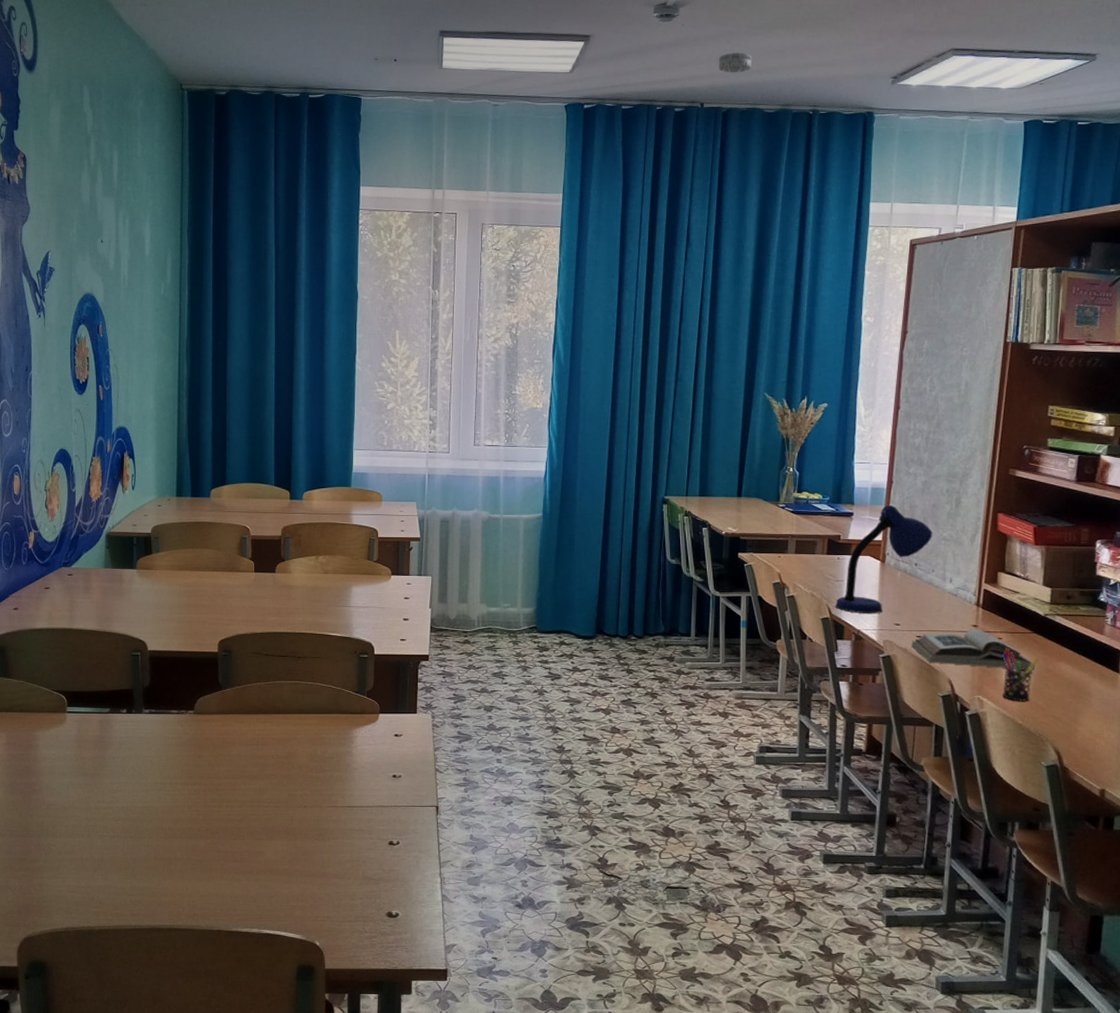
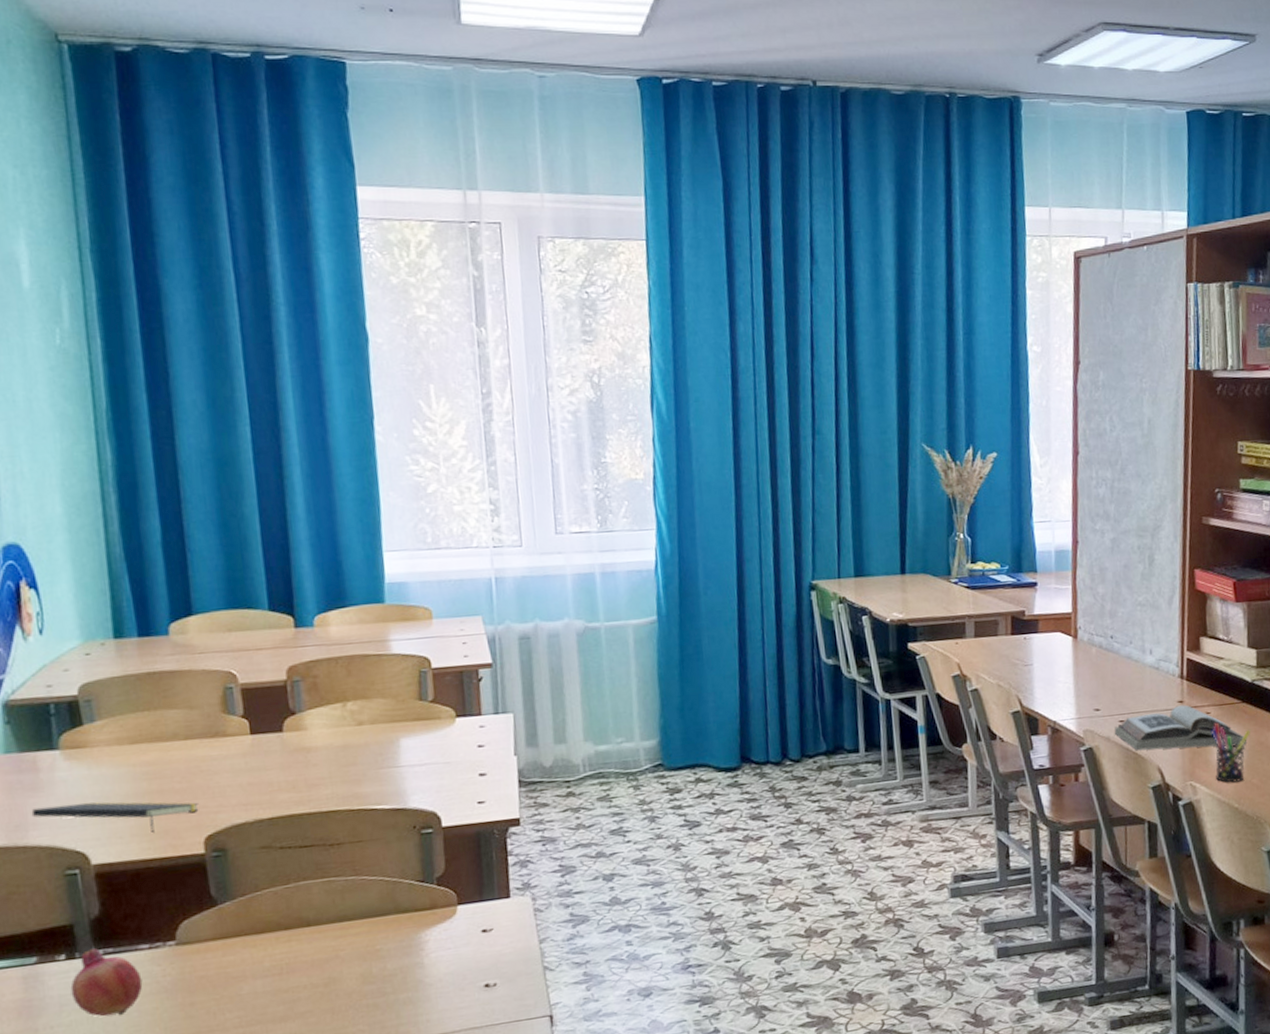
notepad: none [116,607,217,633] -> present [31,802,199,832]
fruit: none [127,708,171,757] -> present [70,948,143,1017]
smoke detector: present [718,52,752,73] -> none [829,16,872,44]
desk lamp: present [835,505,933,614] -> none [1026,570,1128,702]

